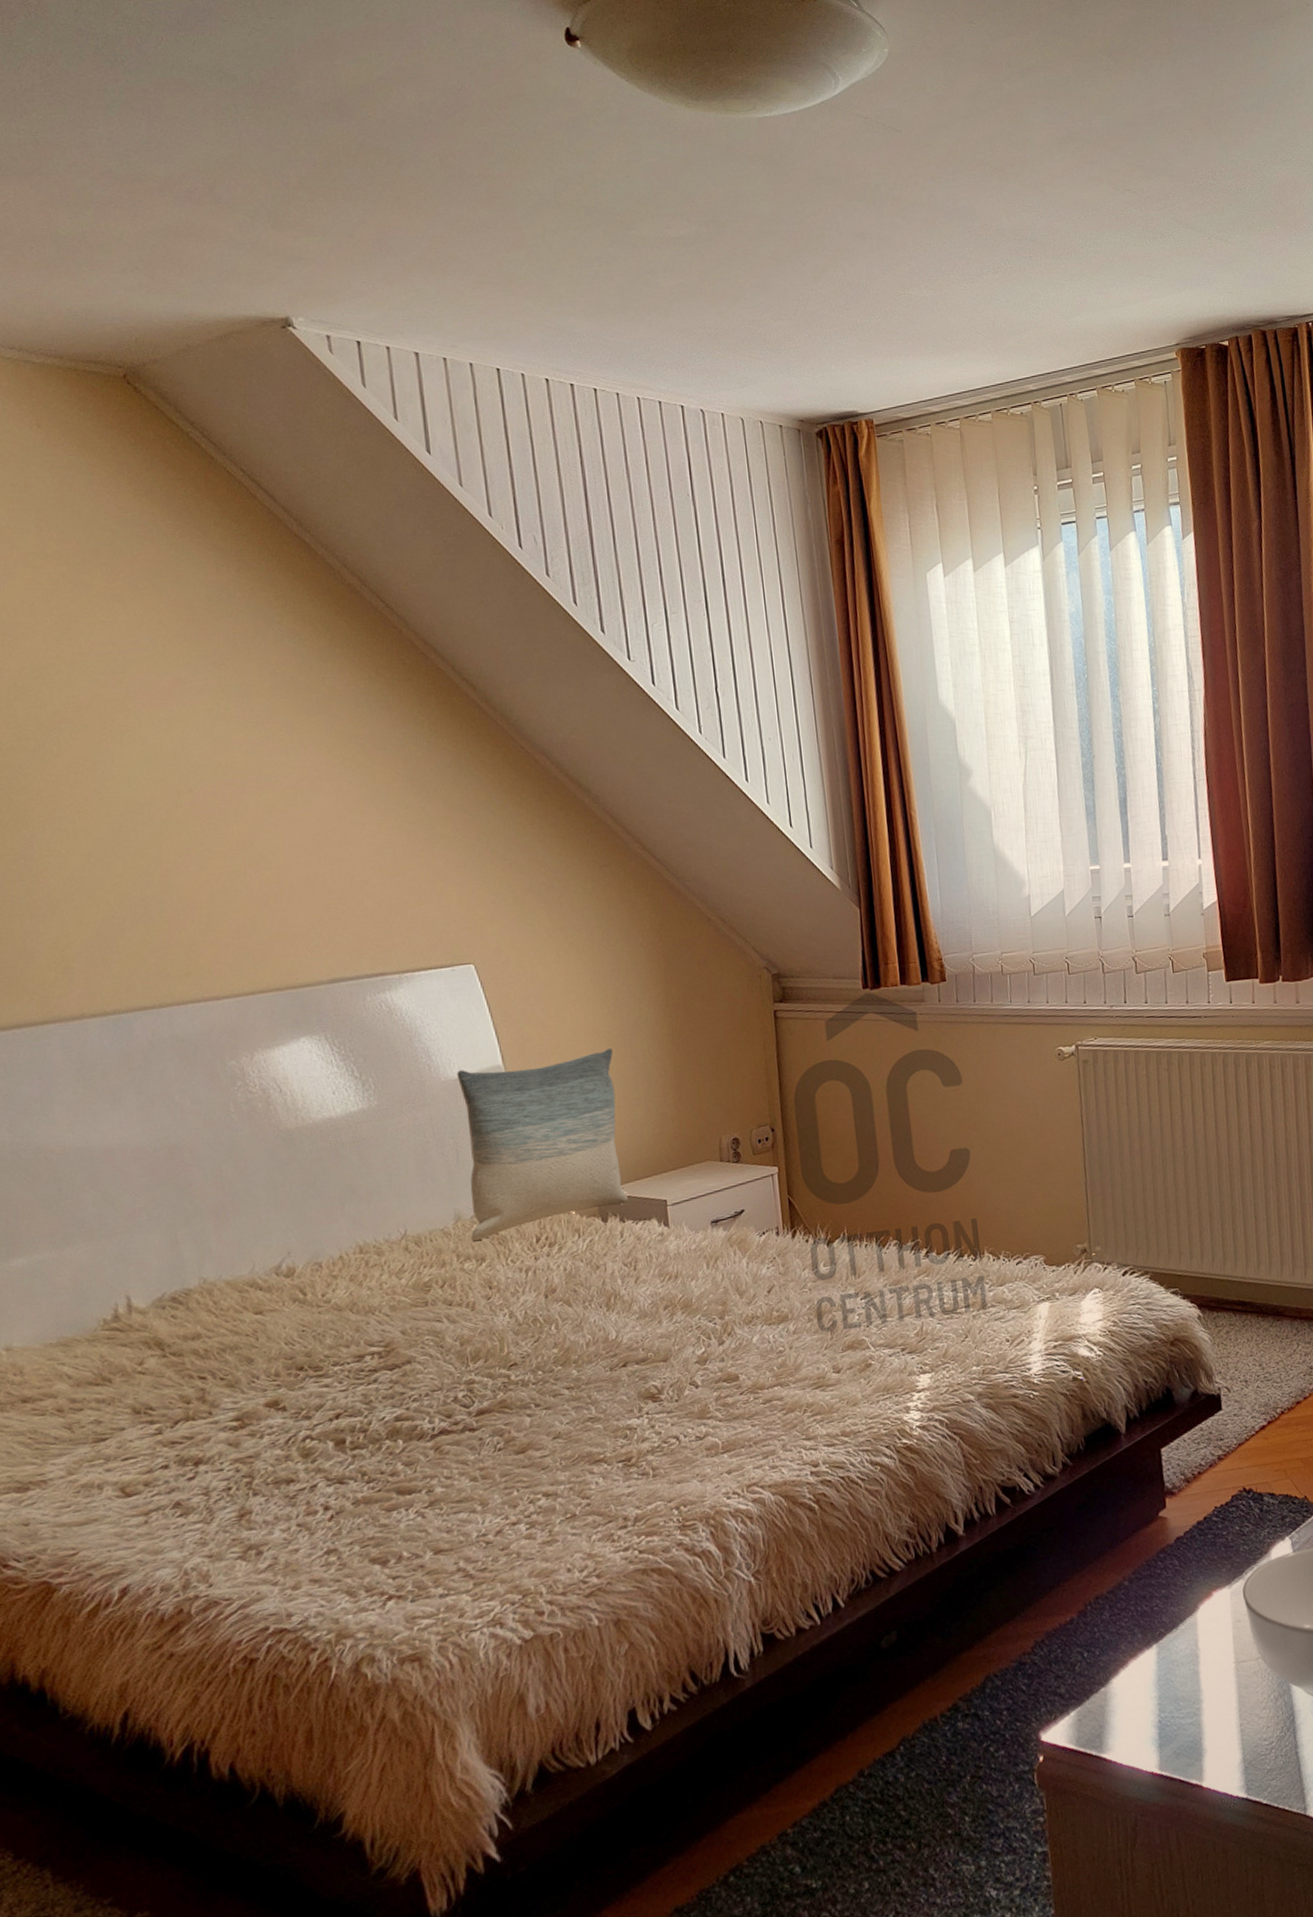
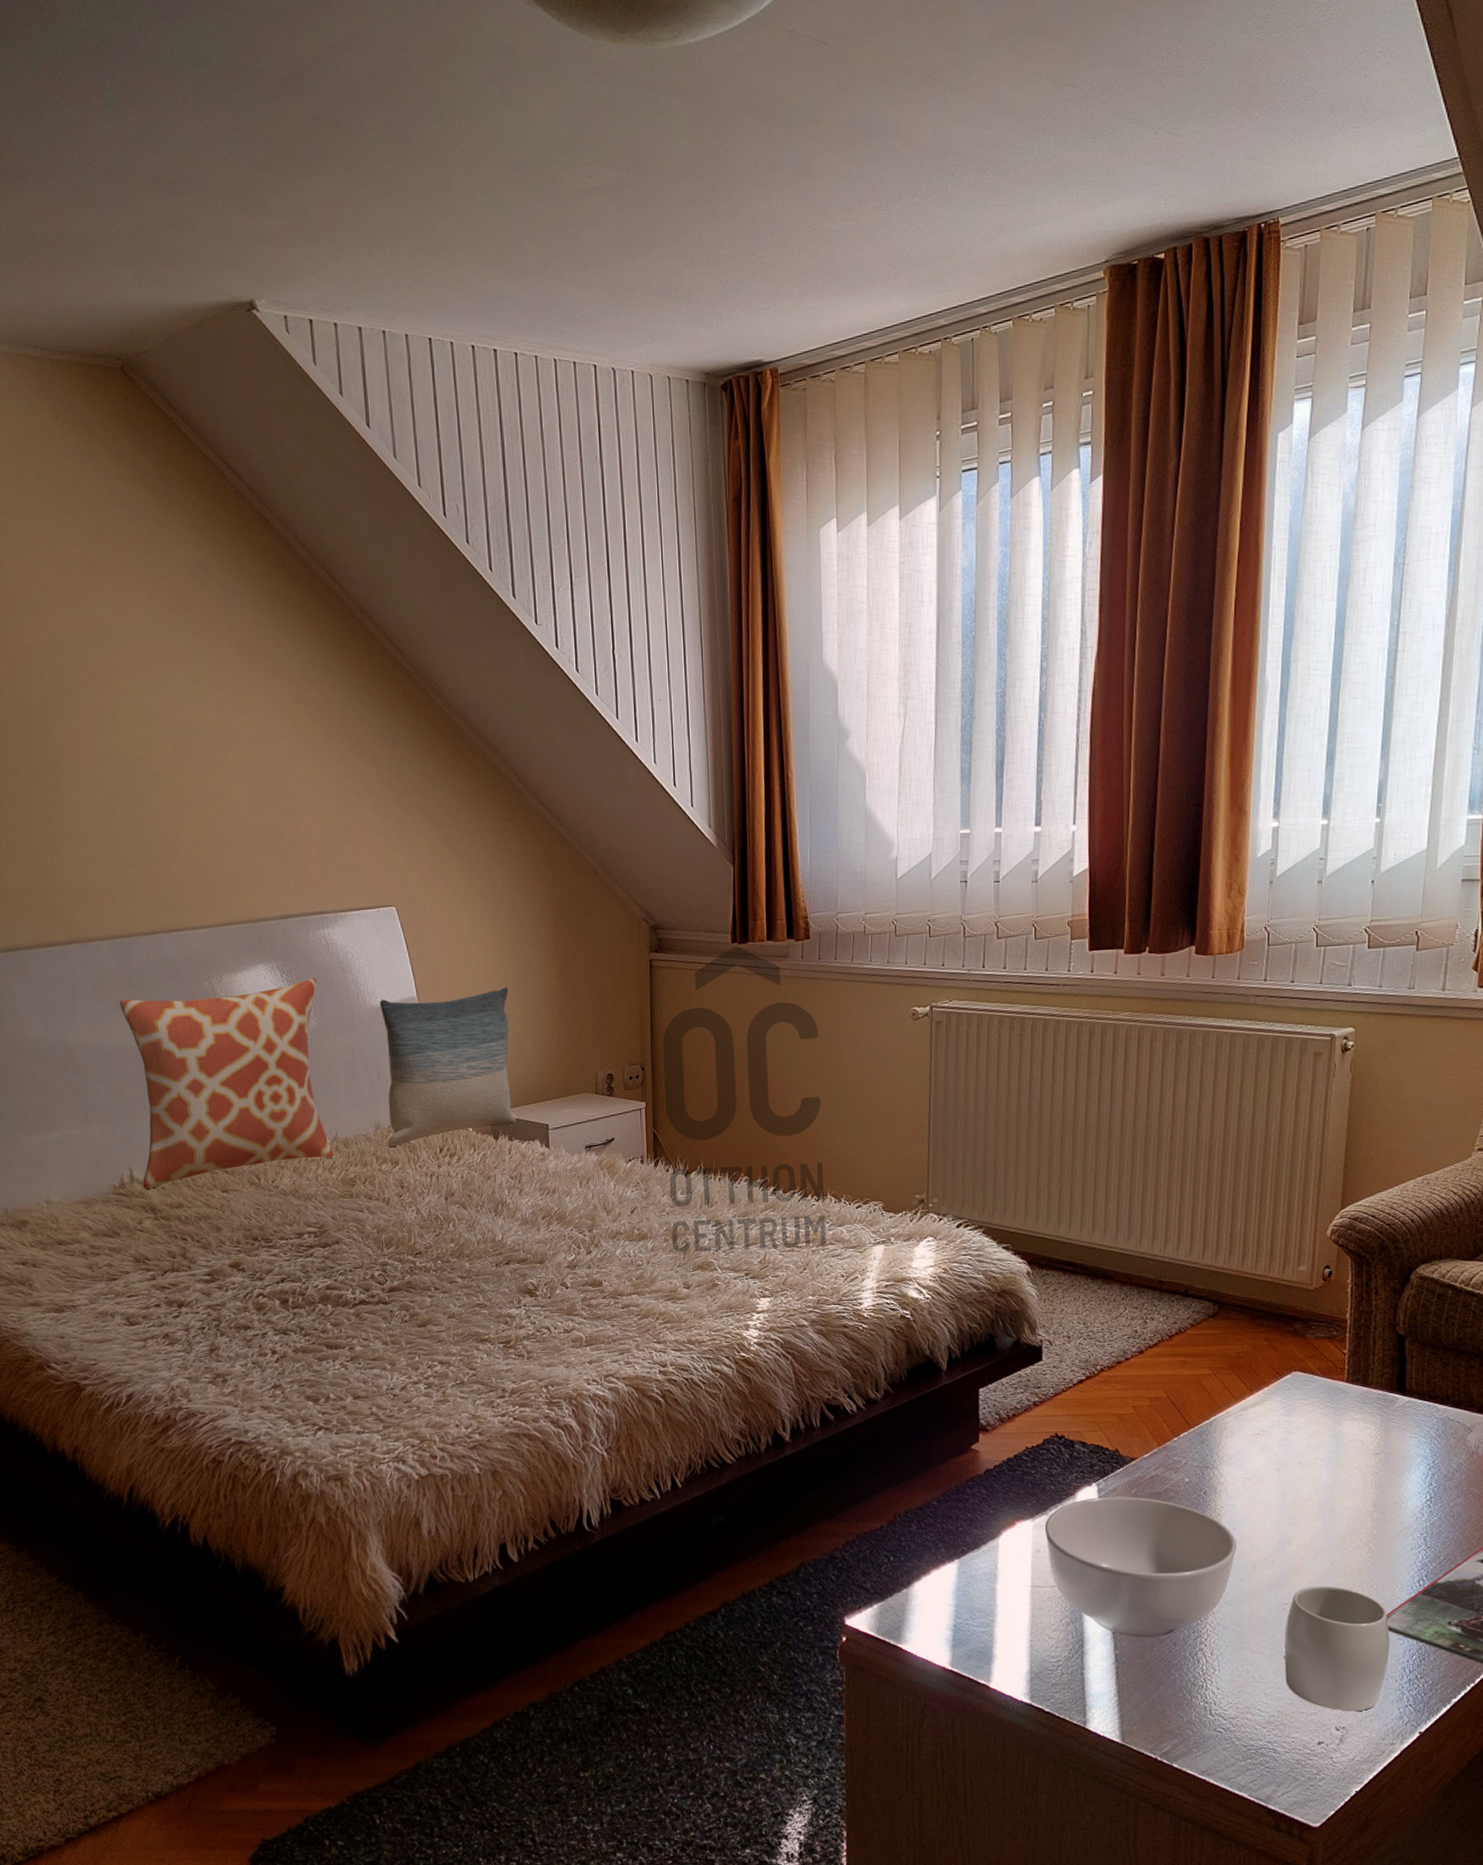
pillow: none [114,1048,402,1320] -> present [119,977,334,1189]

